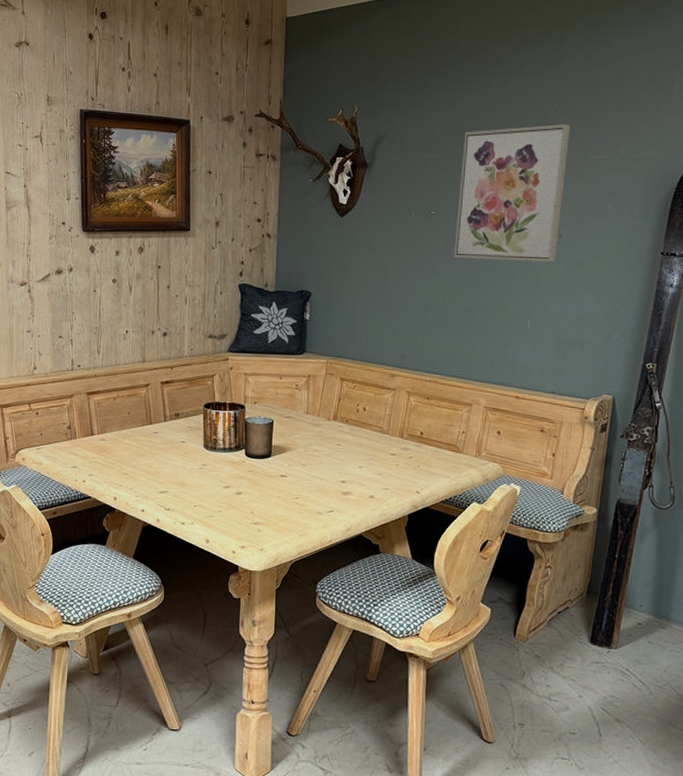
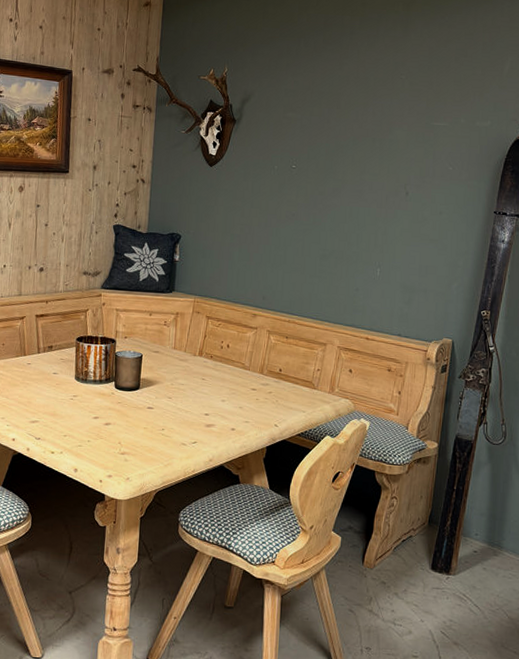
wall art: present [454,124,571,263] -> none [312,93,417,217]

